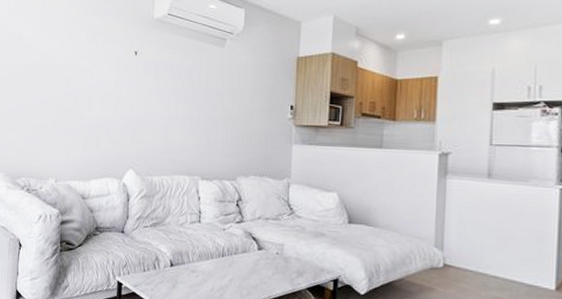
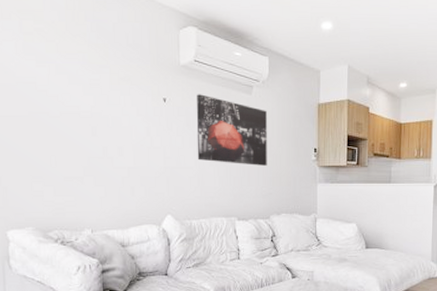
wall art: none [163,47,240,122] -> present [196,94,267,166]

